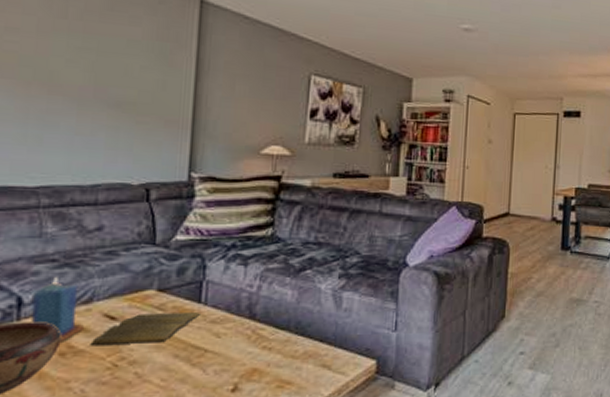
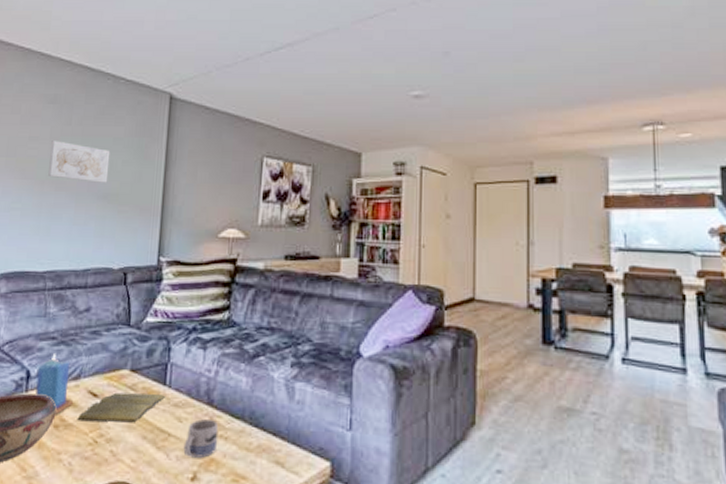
wall art: none [36,35,124,90] -> present [48,141,111,183]
mug: none [222,331,262,370] -> present [183,418,219,458]

